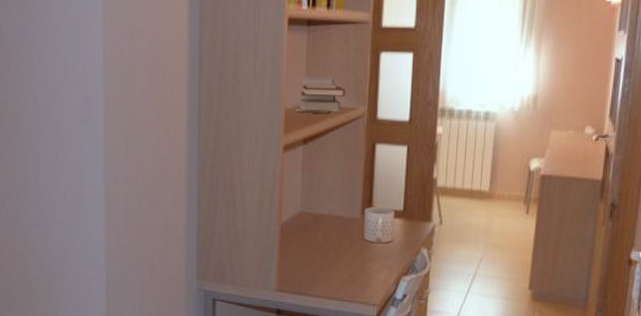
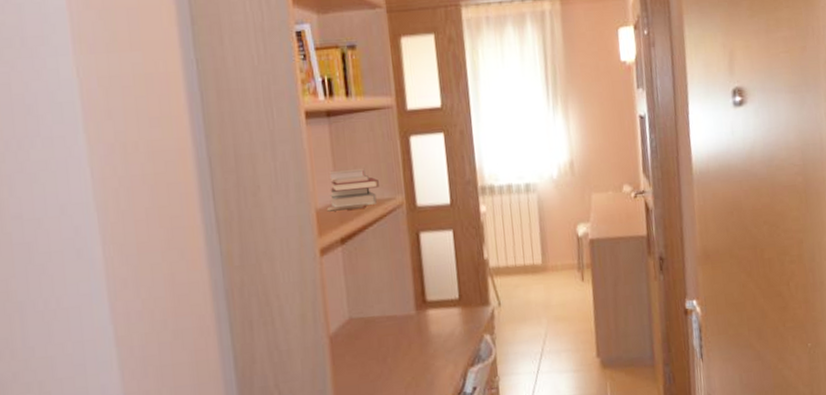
mug: present [363,207,395,244] -> none [418,298,453,338]

